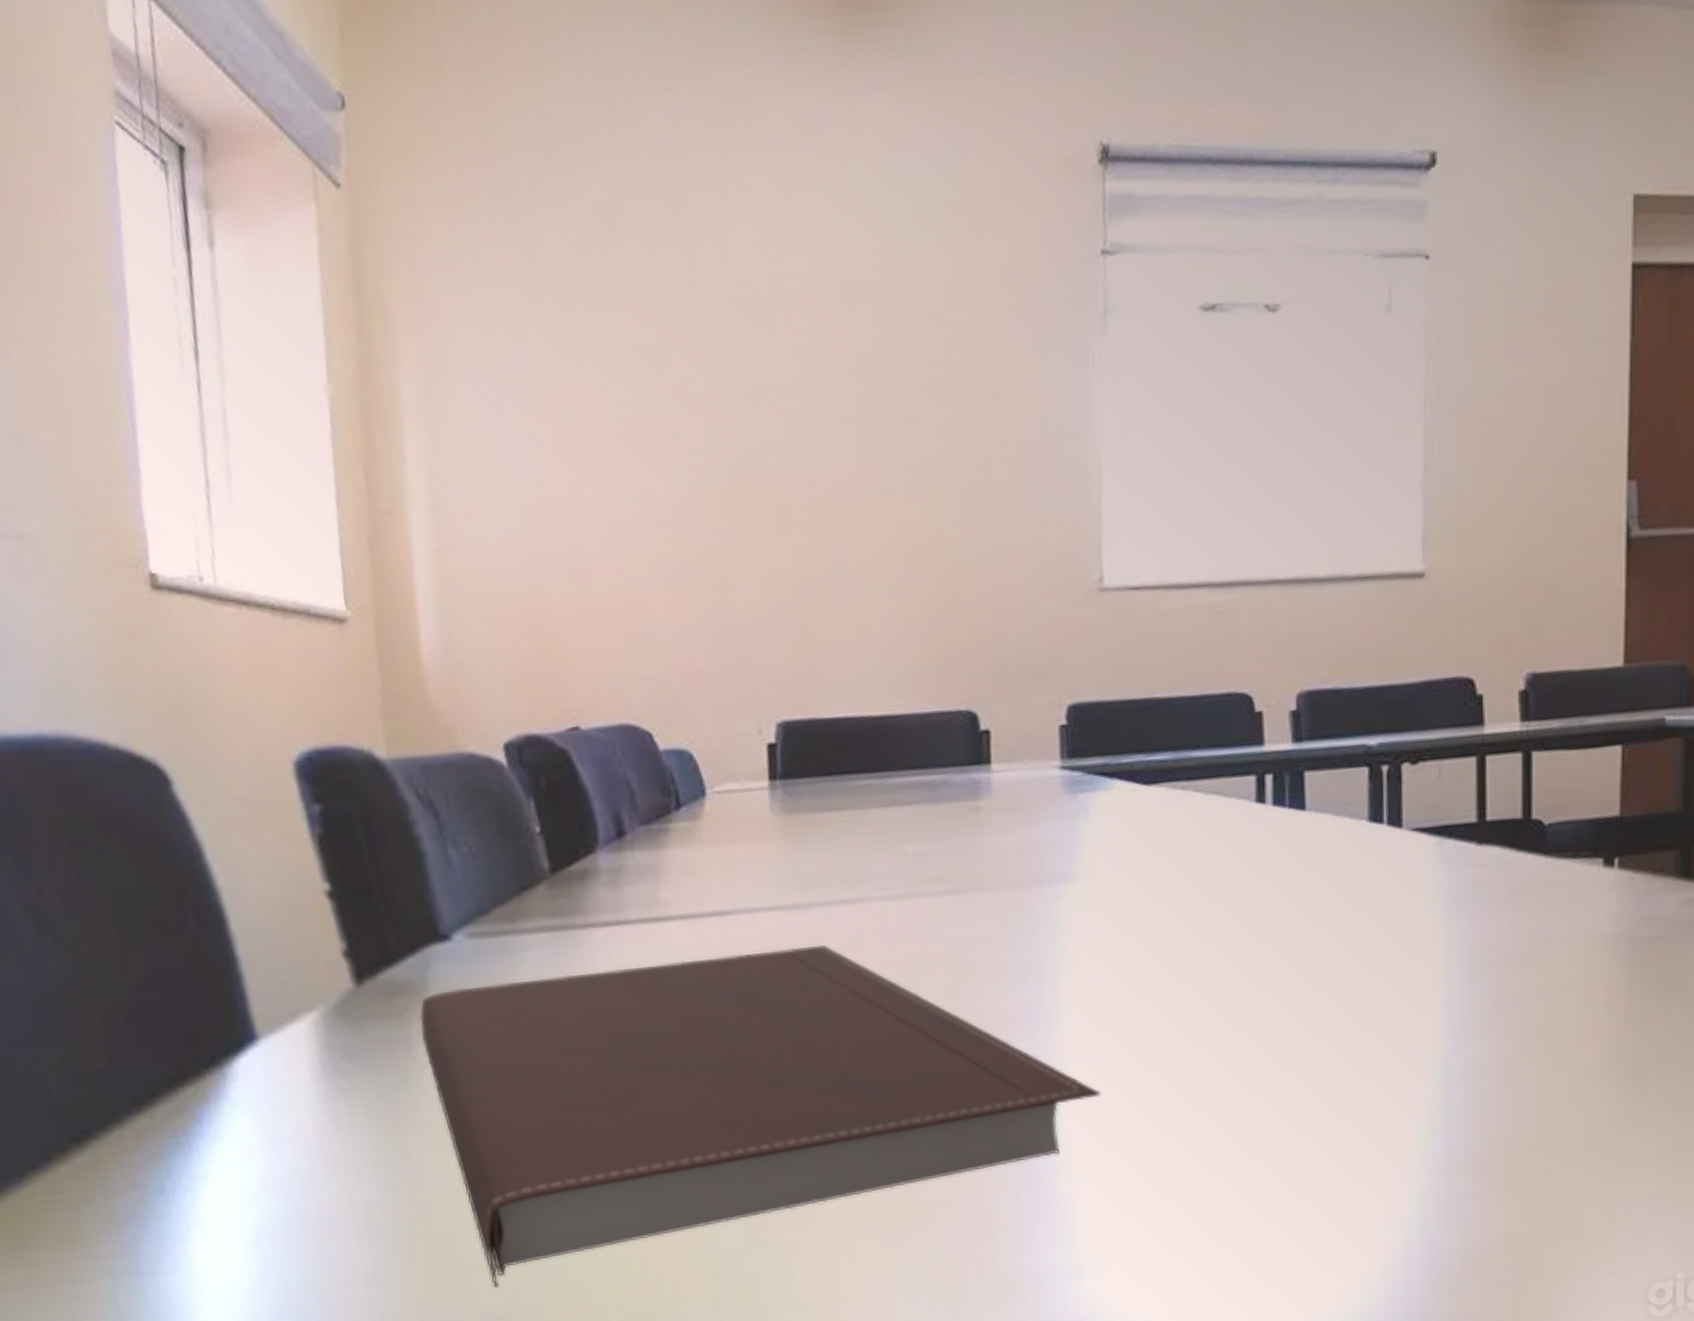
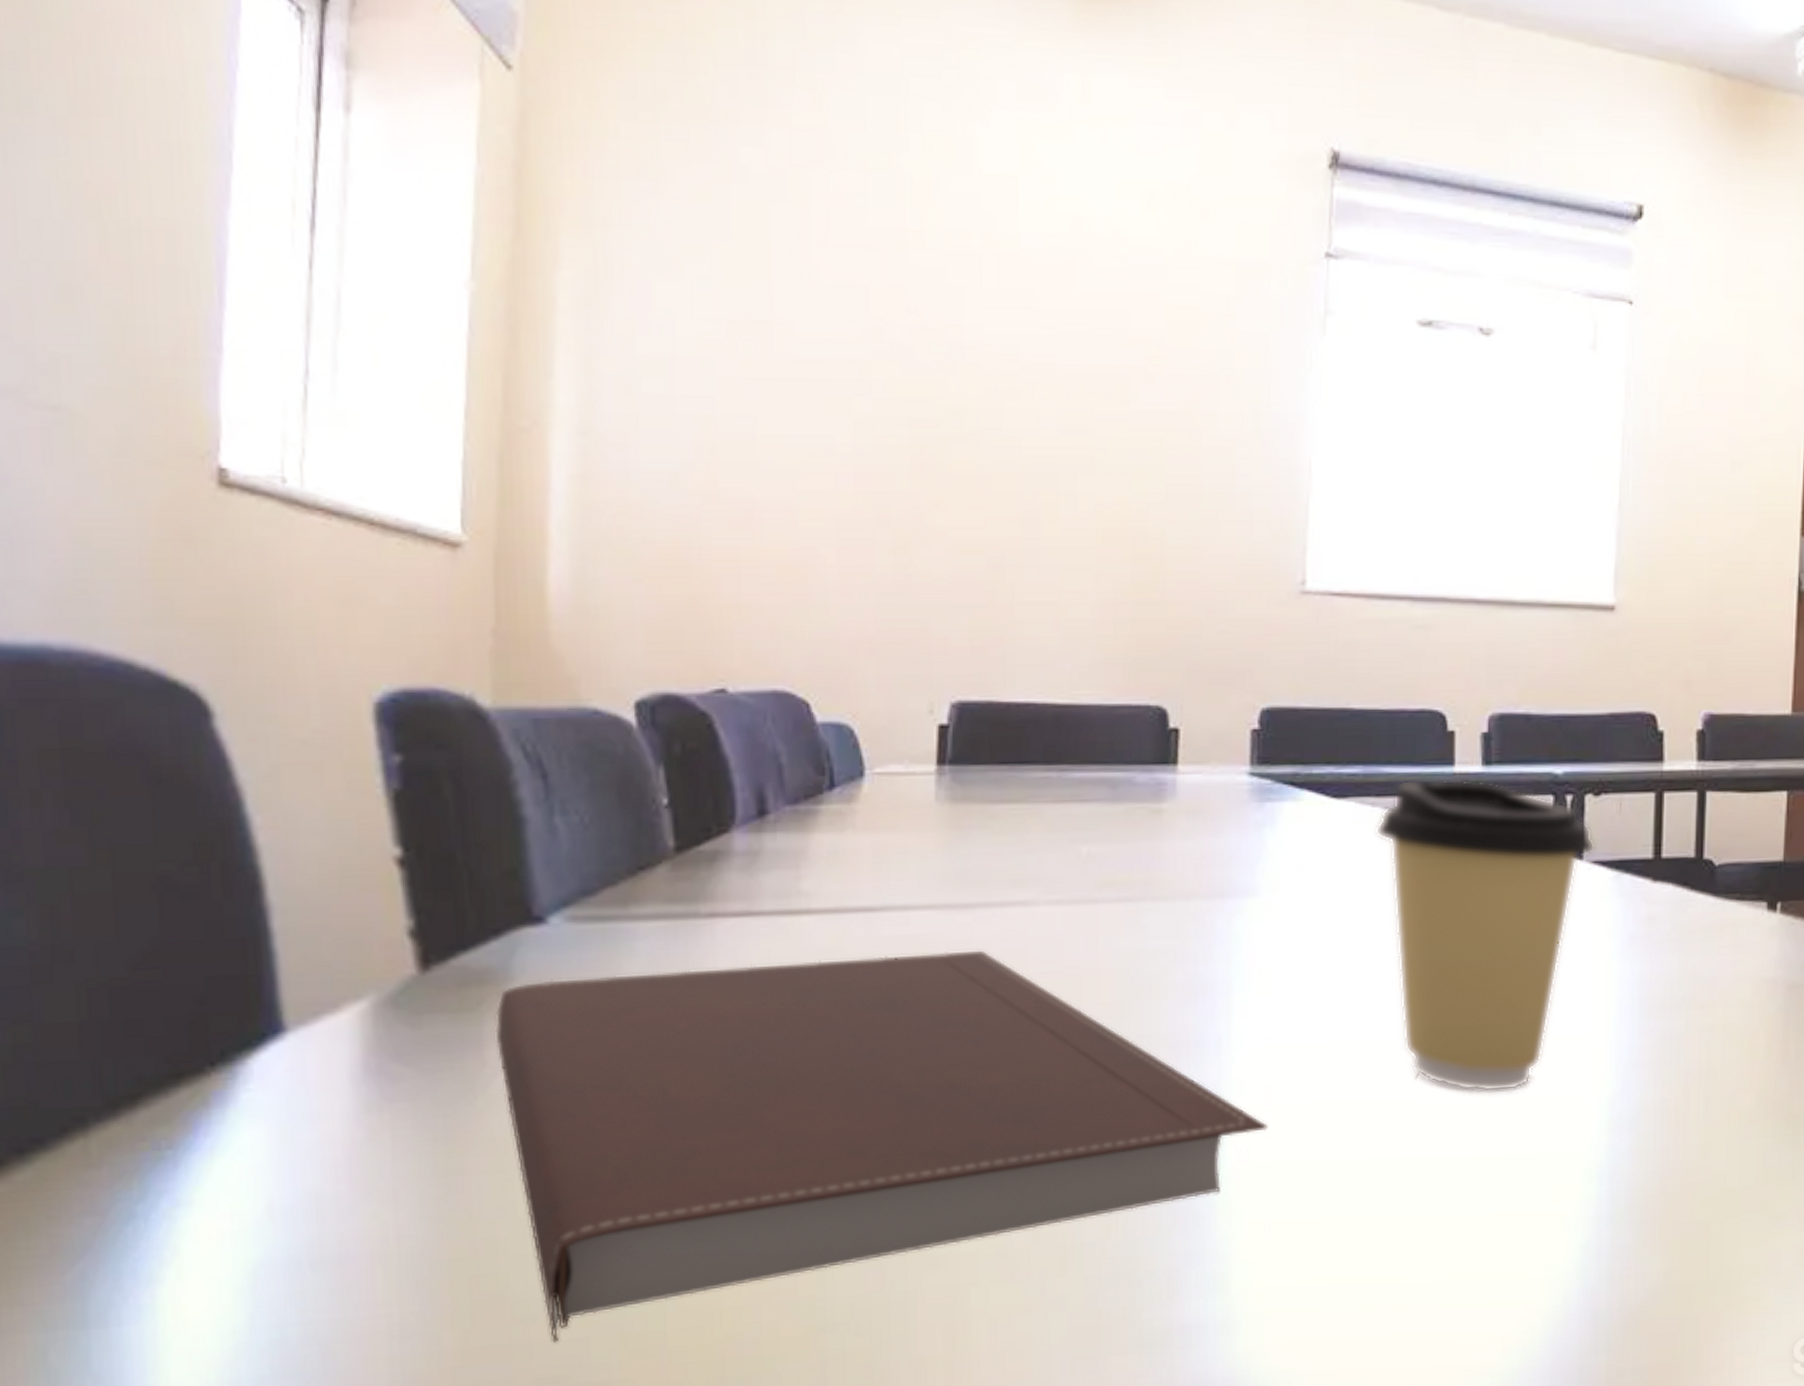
coffee cup: none [1187,757,1415,1056] -> present [1375,778,1595,1093]

